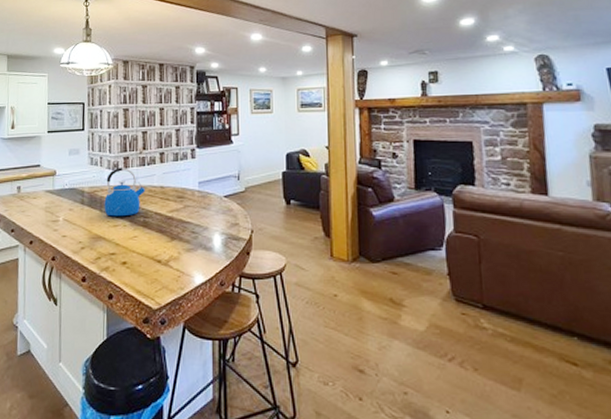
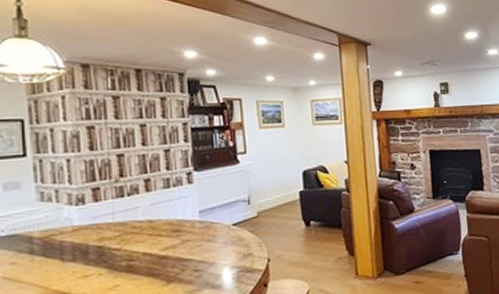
kettle: present [104,168,146,217] -> none [66,201,128,266]

